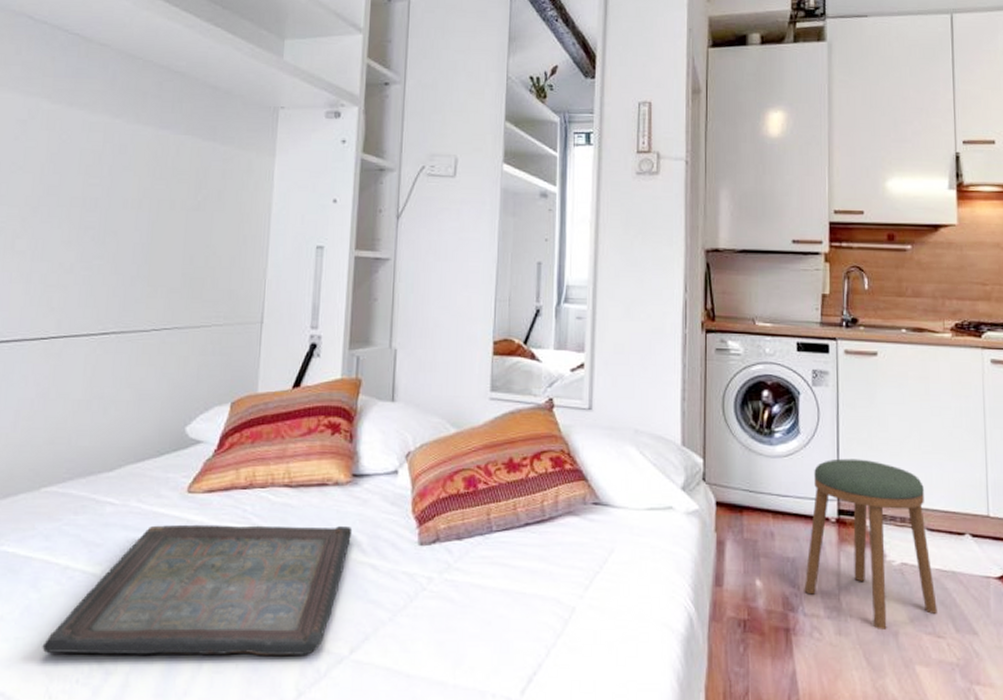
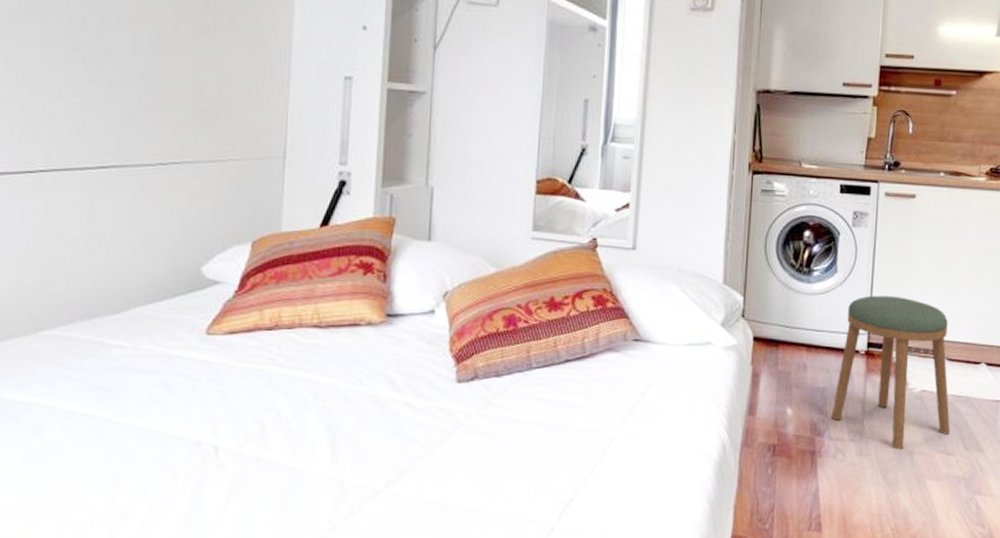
serving tray: present [42,524,353,657] -> none [50,366,387,498]

